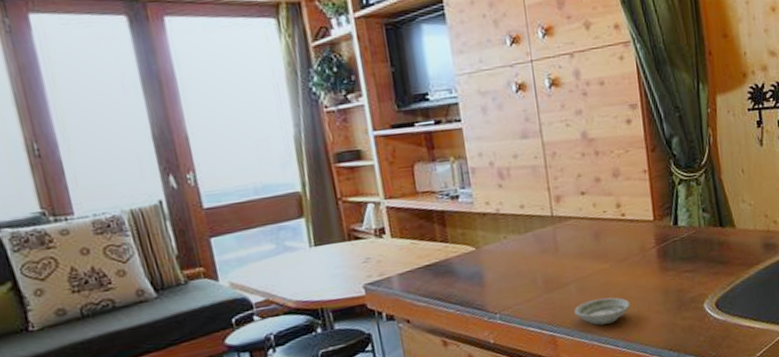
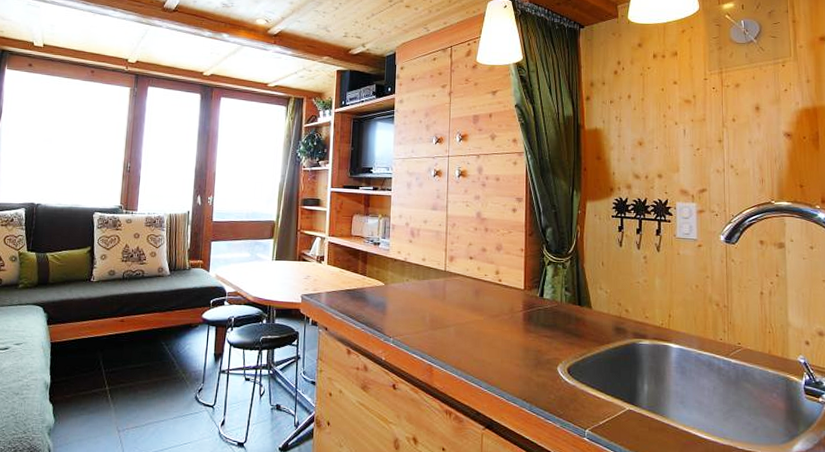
saucer: present [574,297,630,325] -> none [450,343,495,366]

